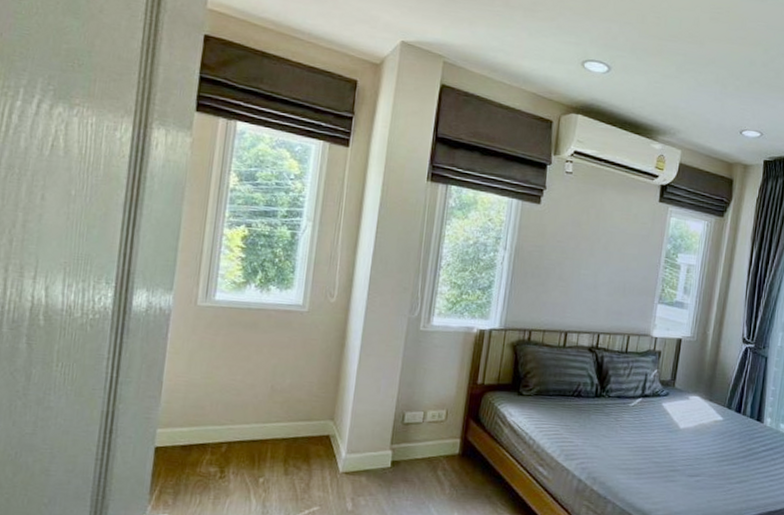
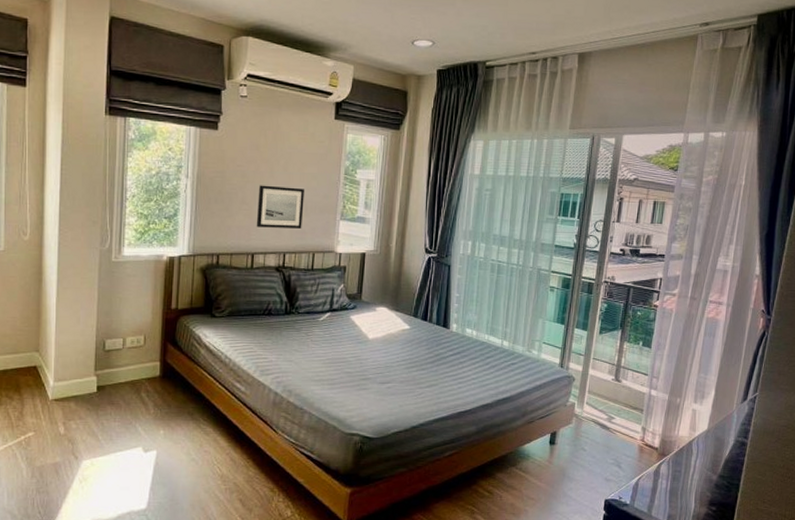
wall art: none [571,262,624,309] -> present [256,185,304,229]

